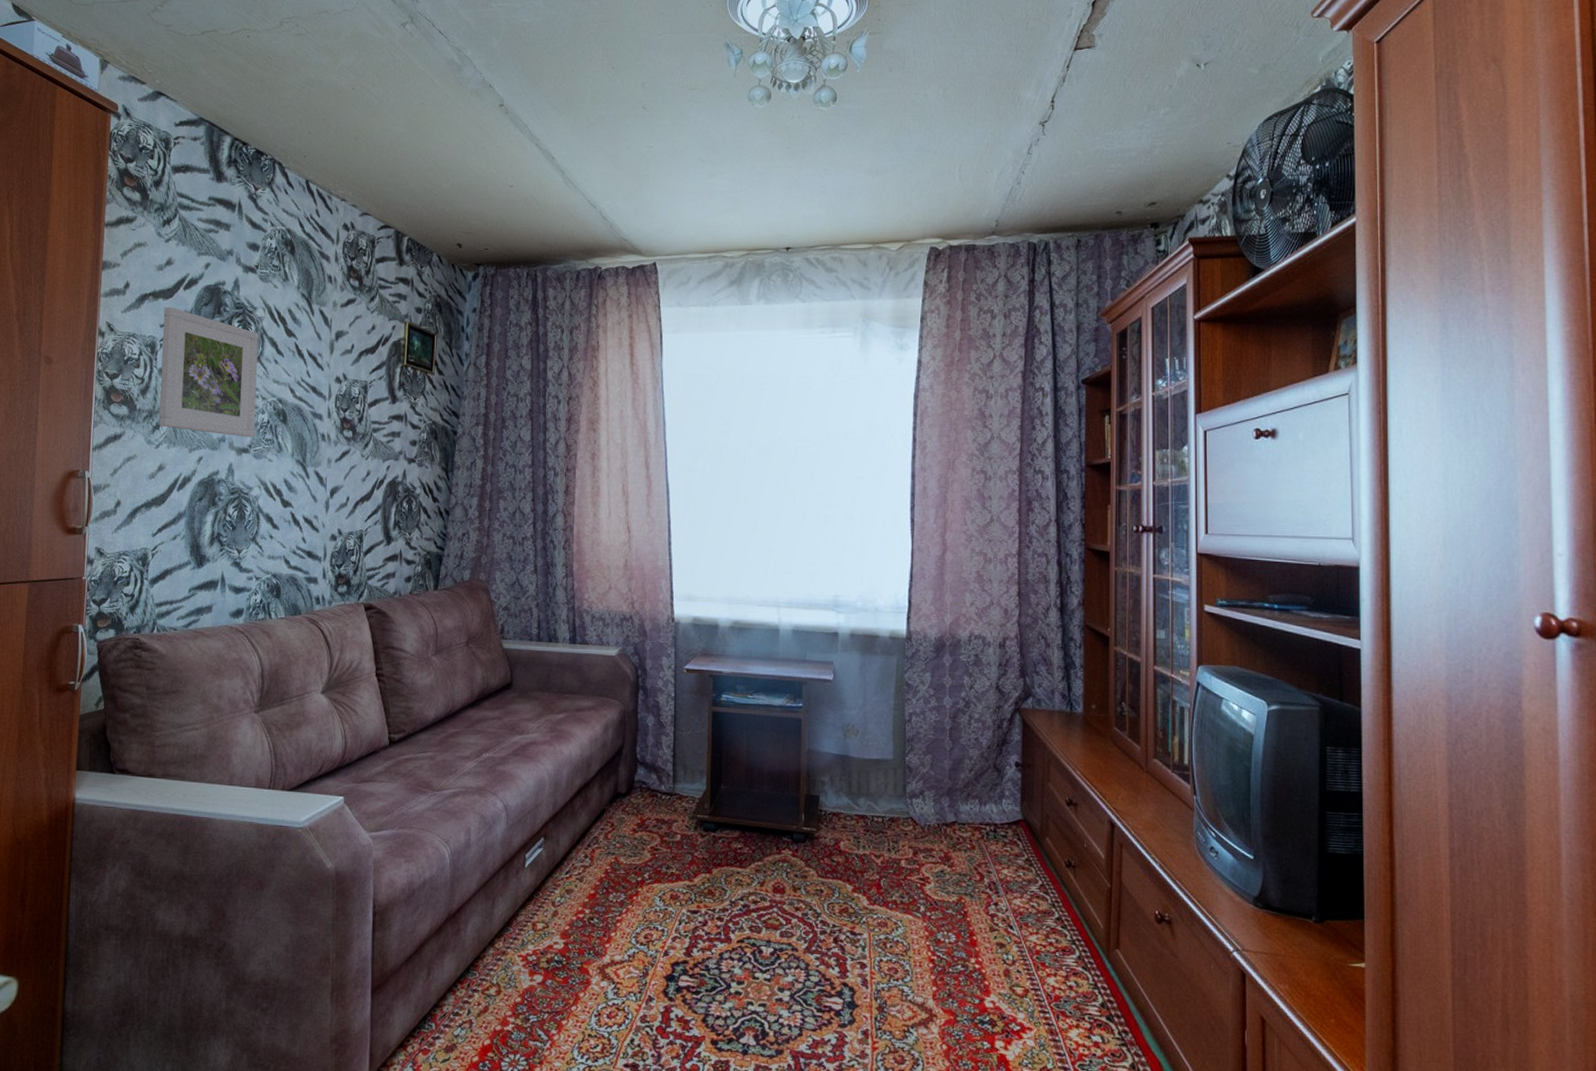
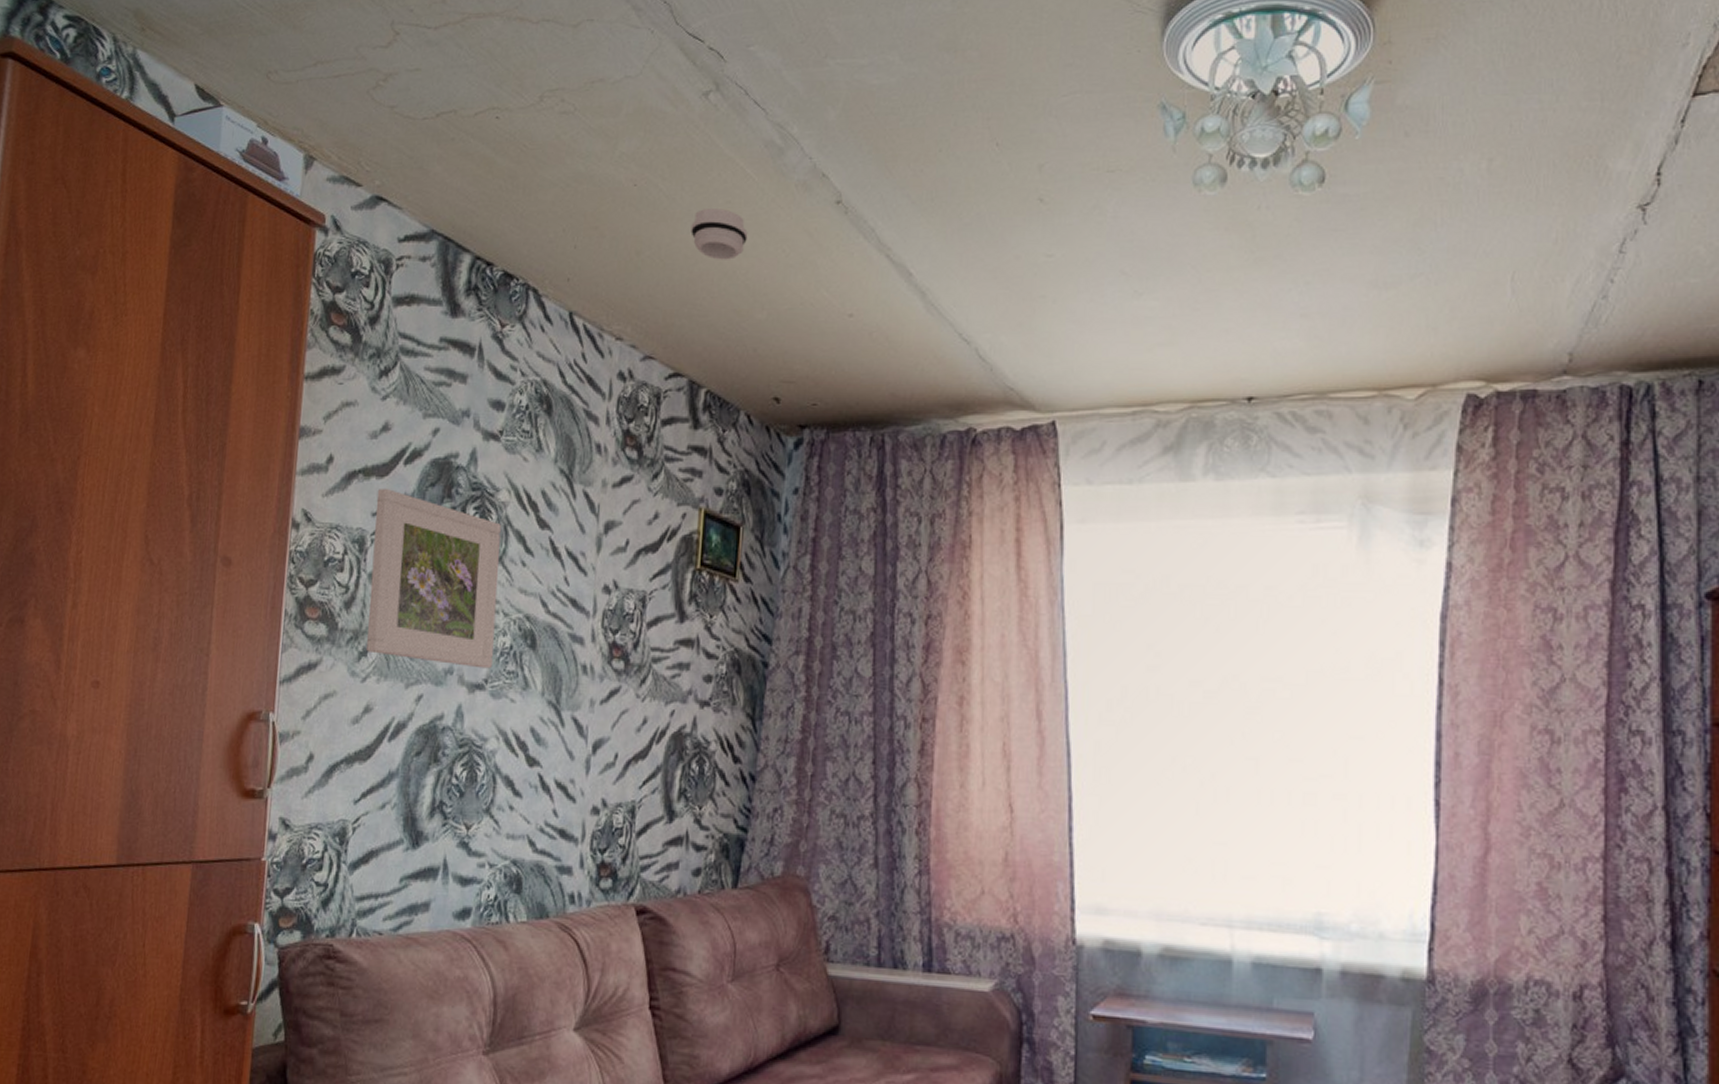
smoke detector: none [394,107,436,145] -> present [691,207,748,260]

